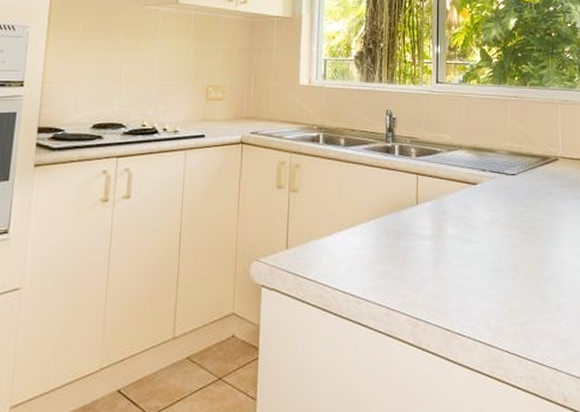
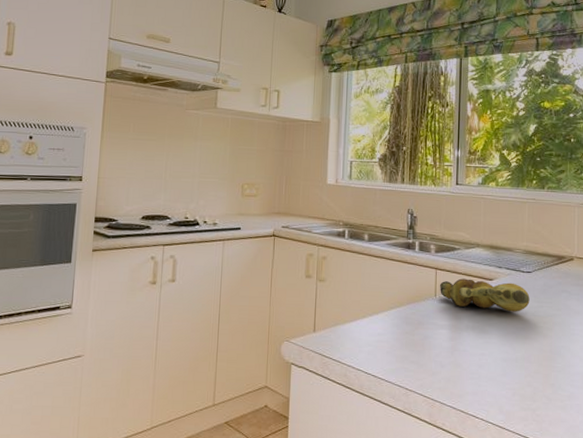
banana bunch: none [422,183,515,218] -> present [440,278,530,312]

